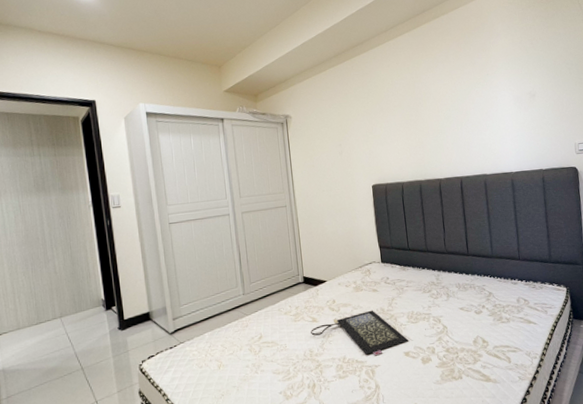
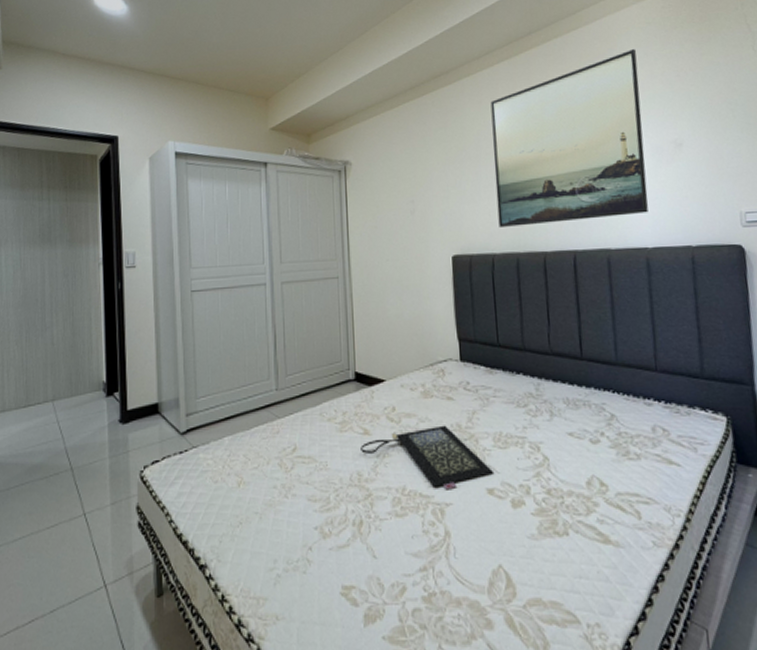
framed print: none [396,23,512,162] -> present [490,49,648,227]

